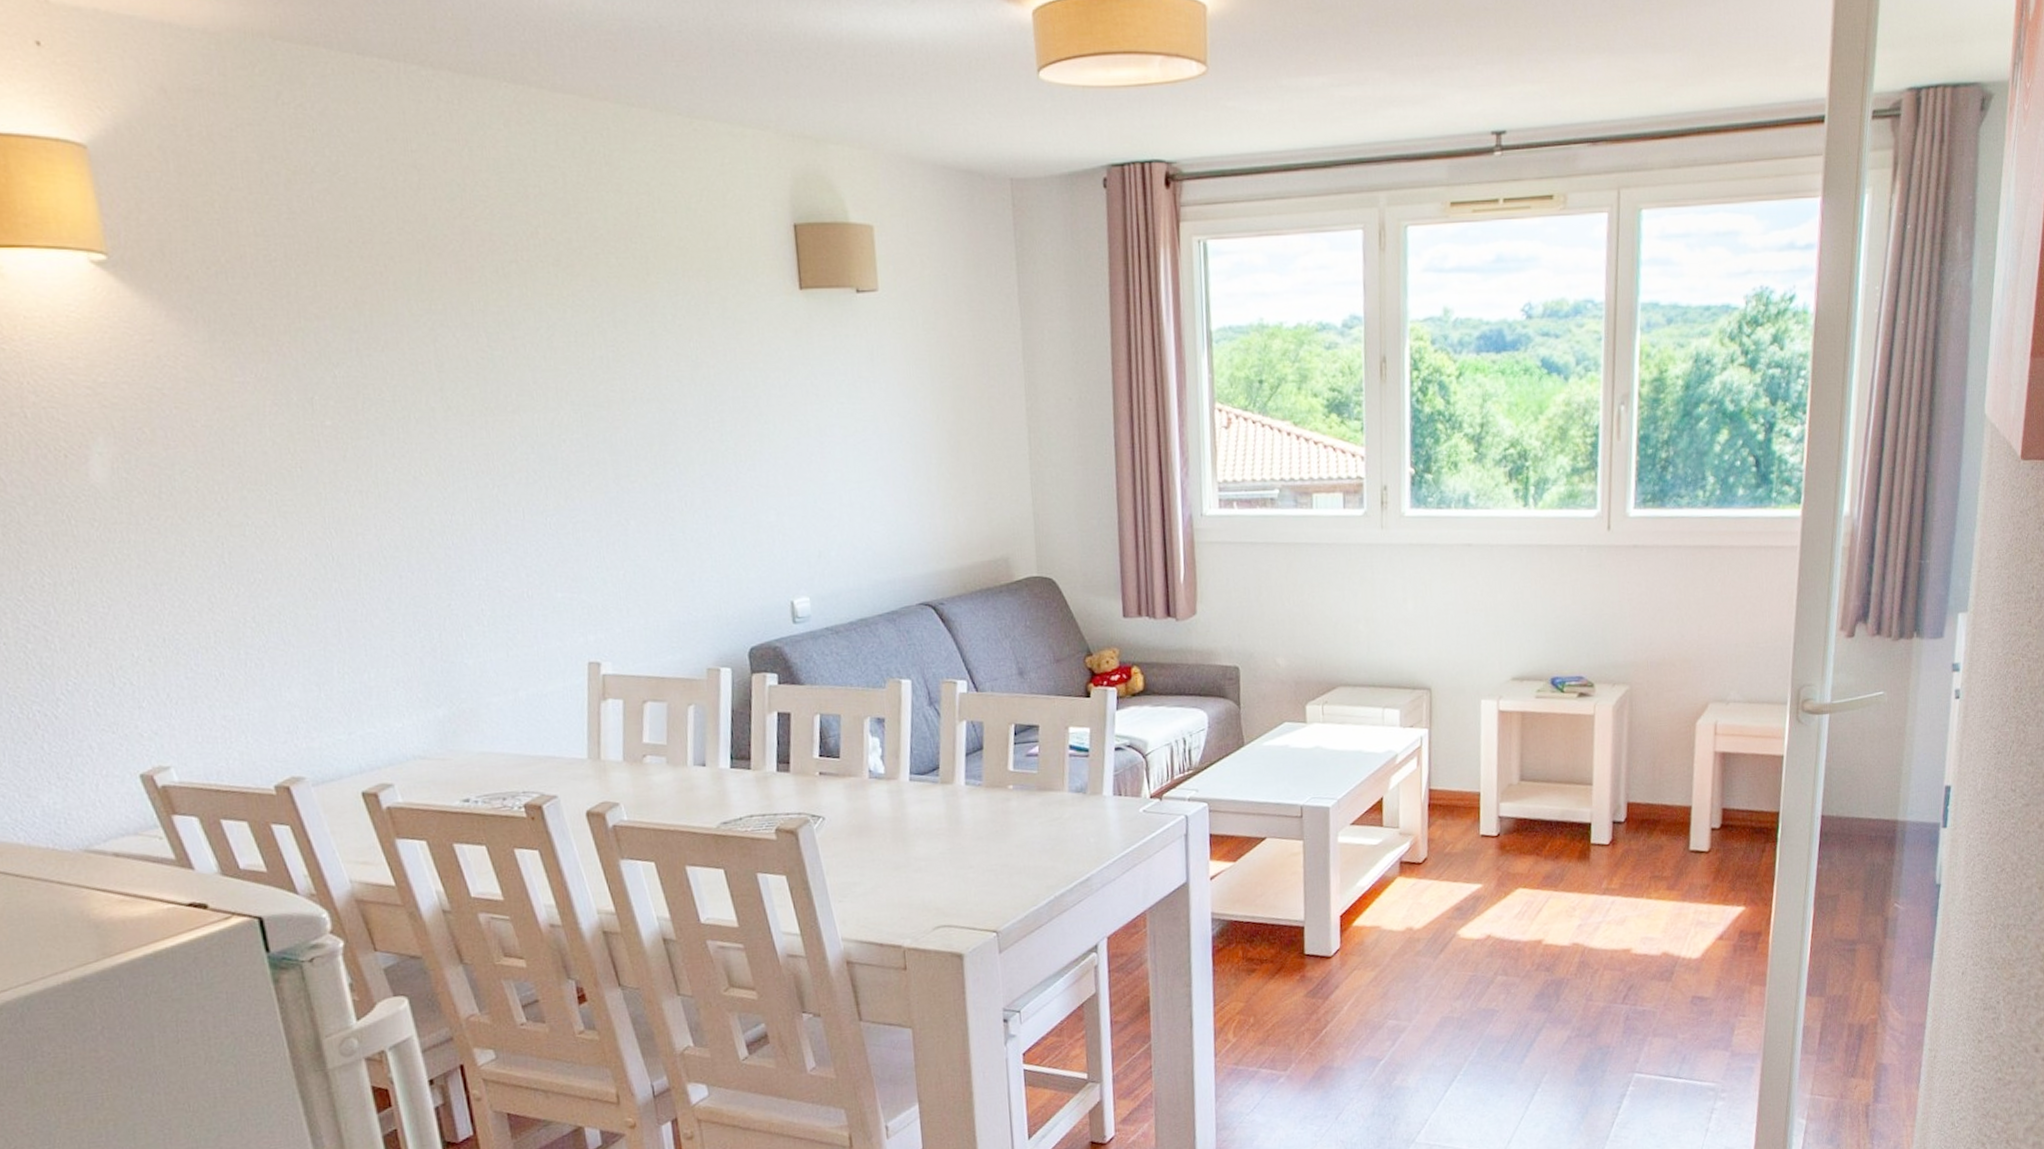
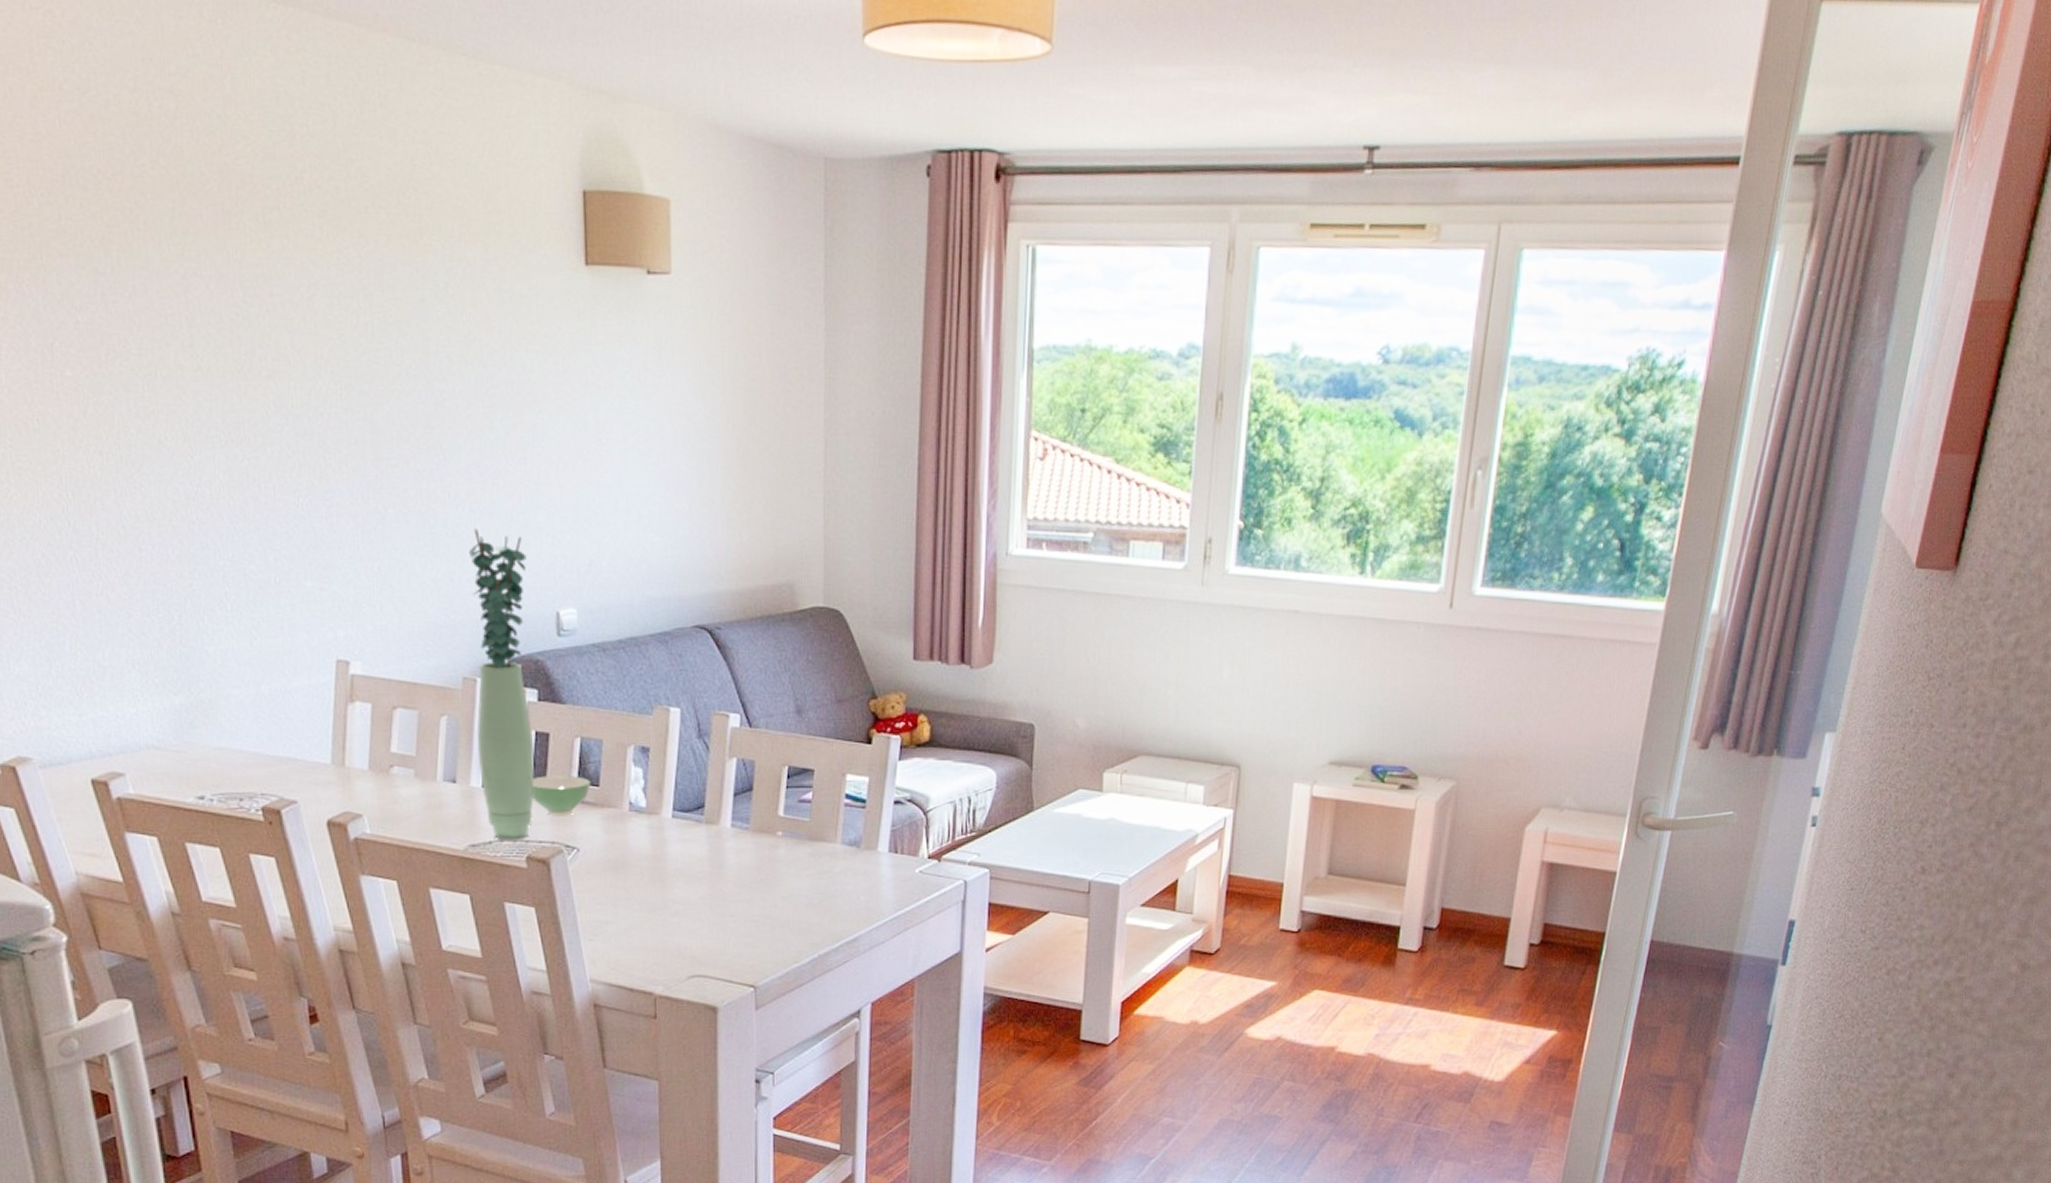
vase: none [706,532,780,816] -> present [468,528,535,841]
bowl: none [777,750,832,790] -> present [531,776,591,816]

